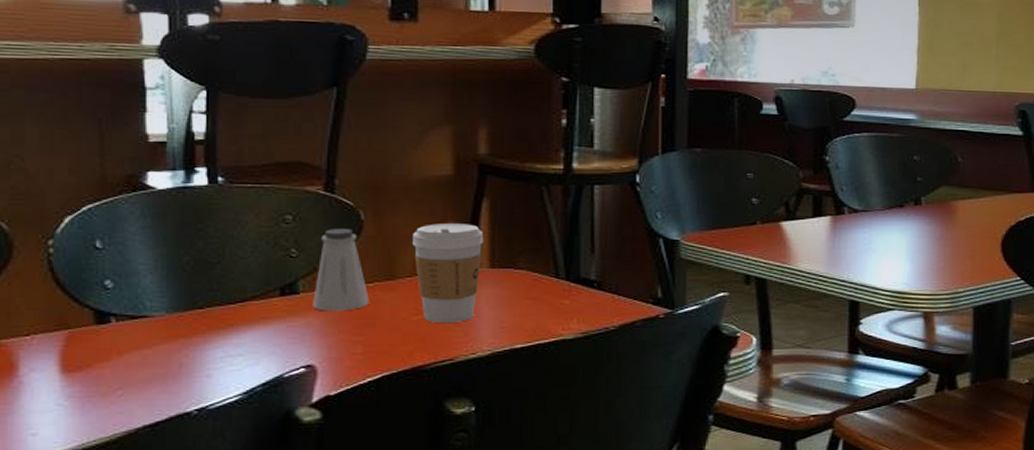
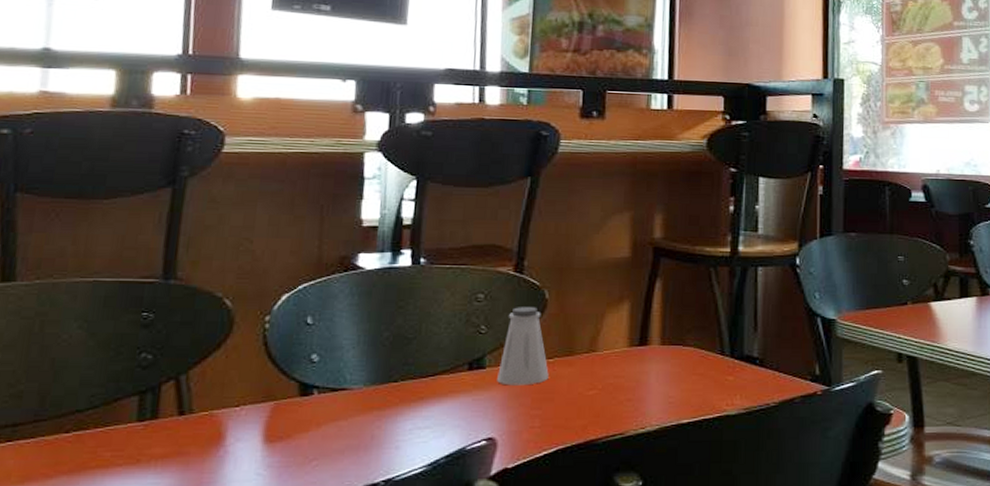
coffee cup: present [413,223,484,324] -> none [591,302,656,399]

